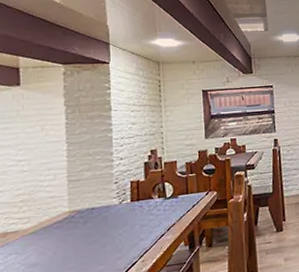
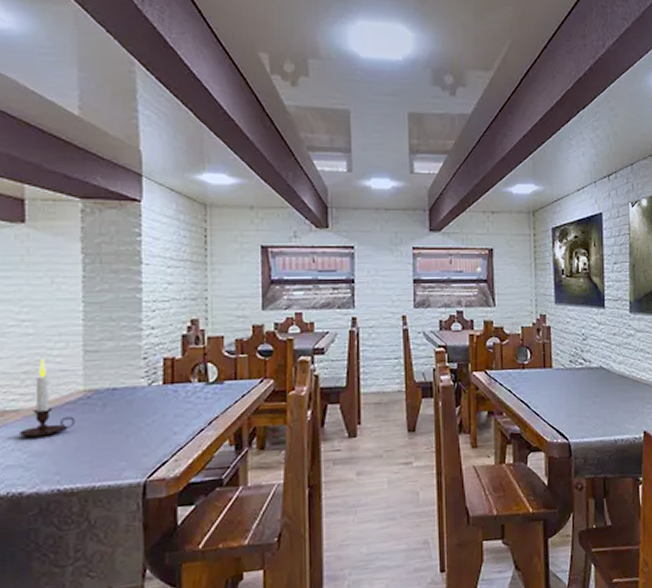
candle: none [19,189,63,253] -> present [20,359,76,438]

